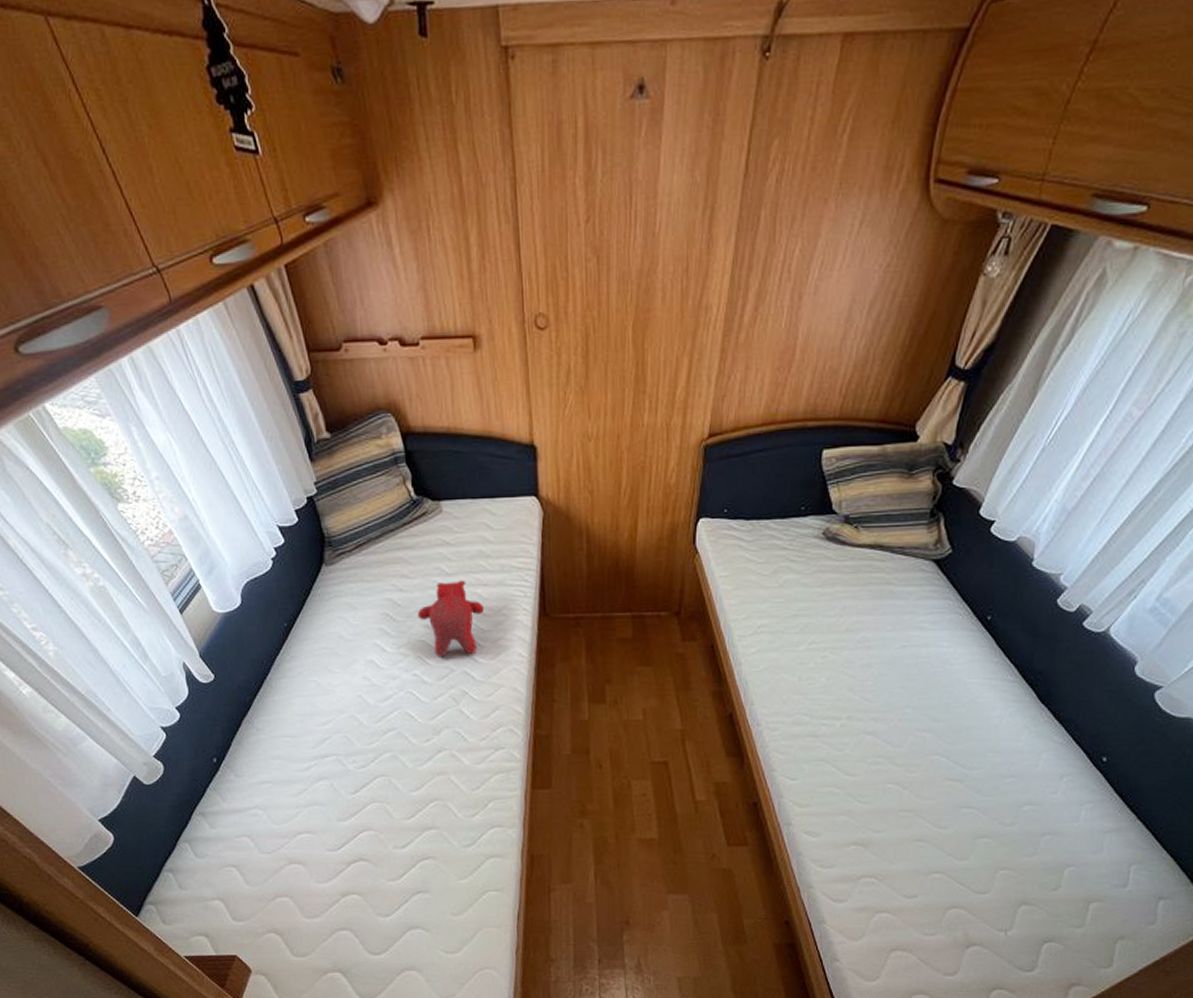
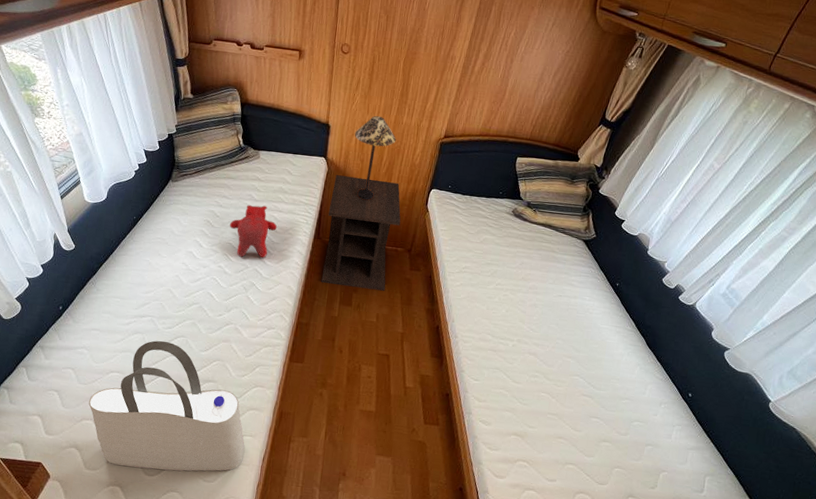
tote bag: none [278,784,493,946] -> present [89,340,245,471]
nightstand: none [553,517,660,677] -> present [321,175,401,291]
table lamp: none [574,420,637,550] -> present [354,116,396,201]

